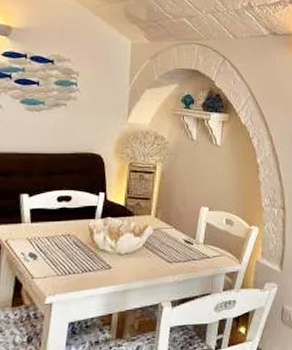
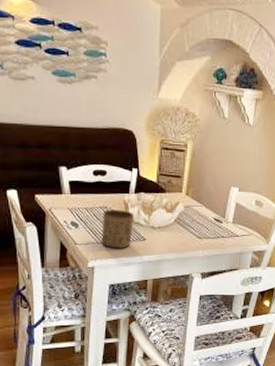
cup: none [62,237,100,280] -> present [101,209,134,248]

